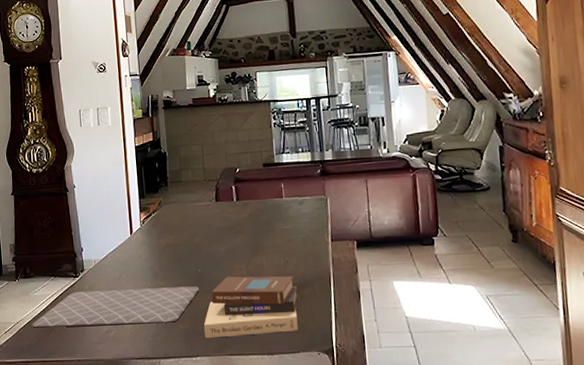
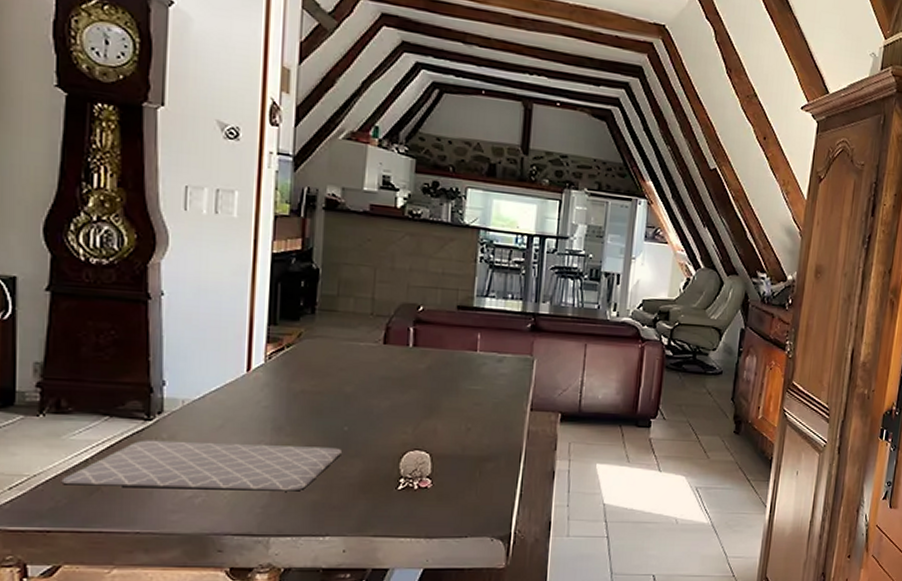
books: present [203,276,298,339] -> none [340,440,478,515]

